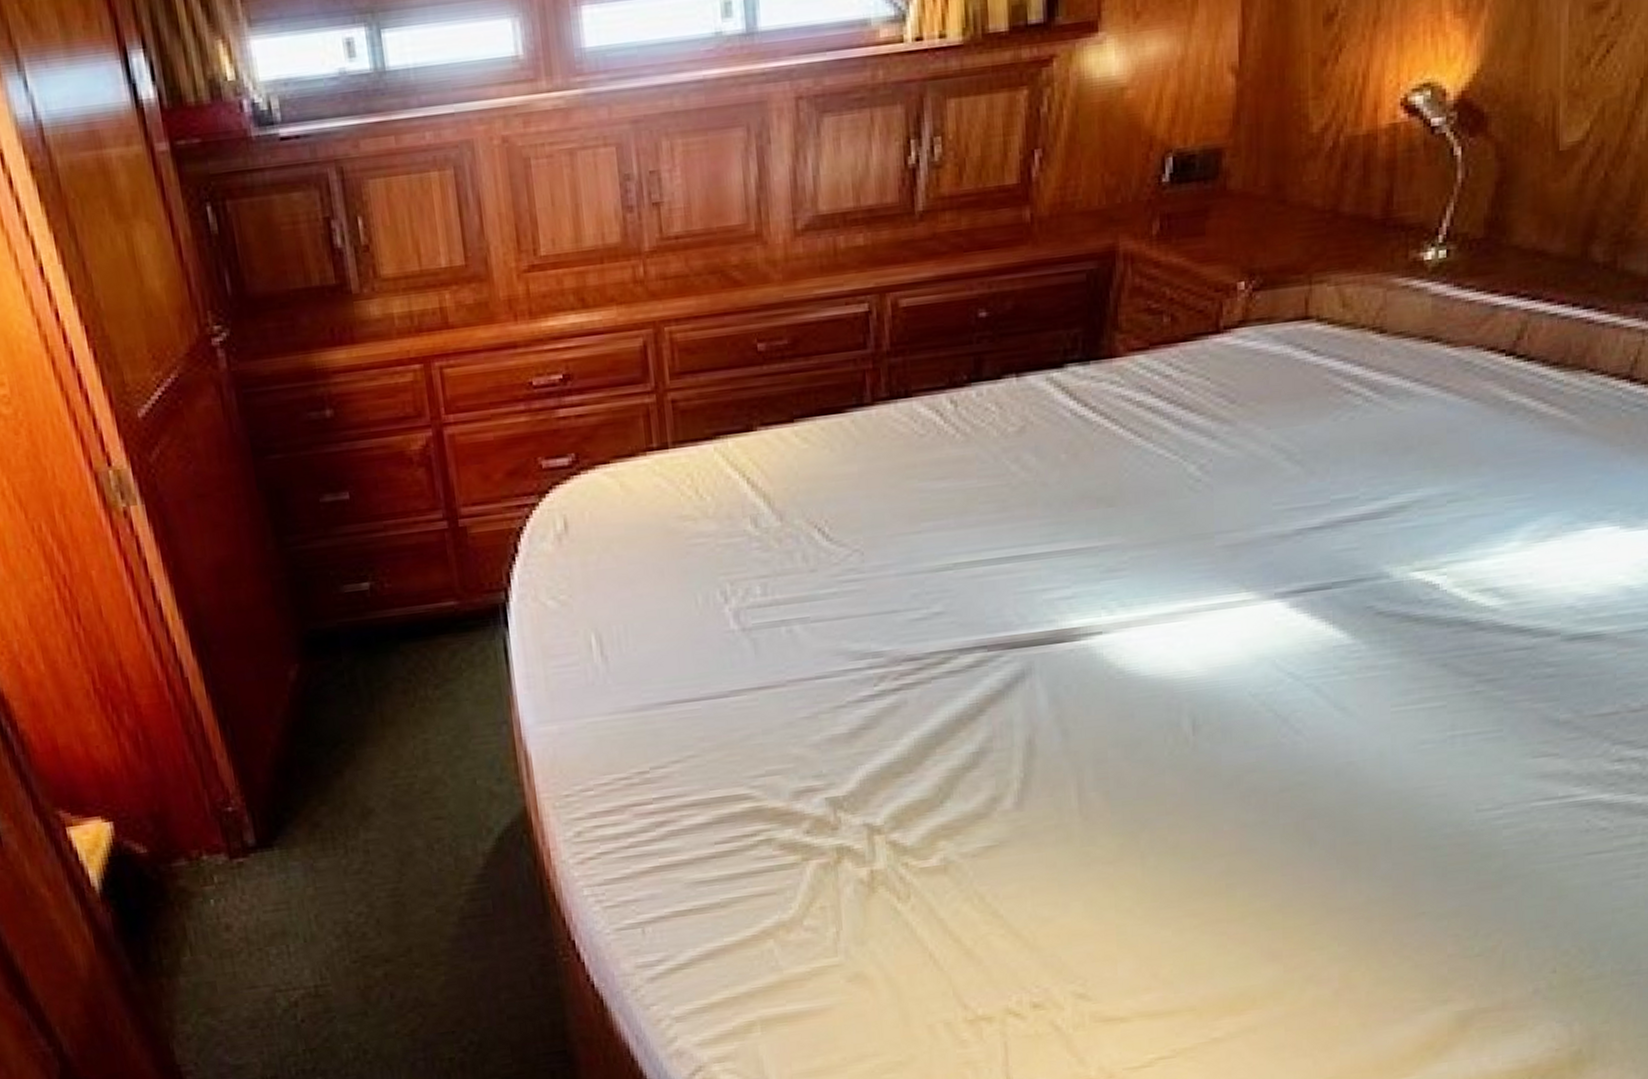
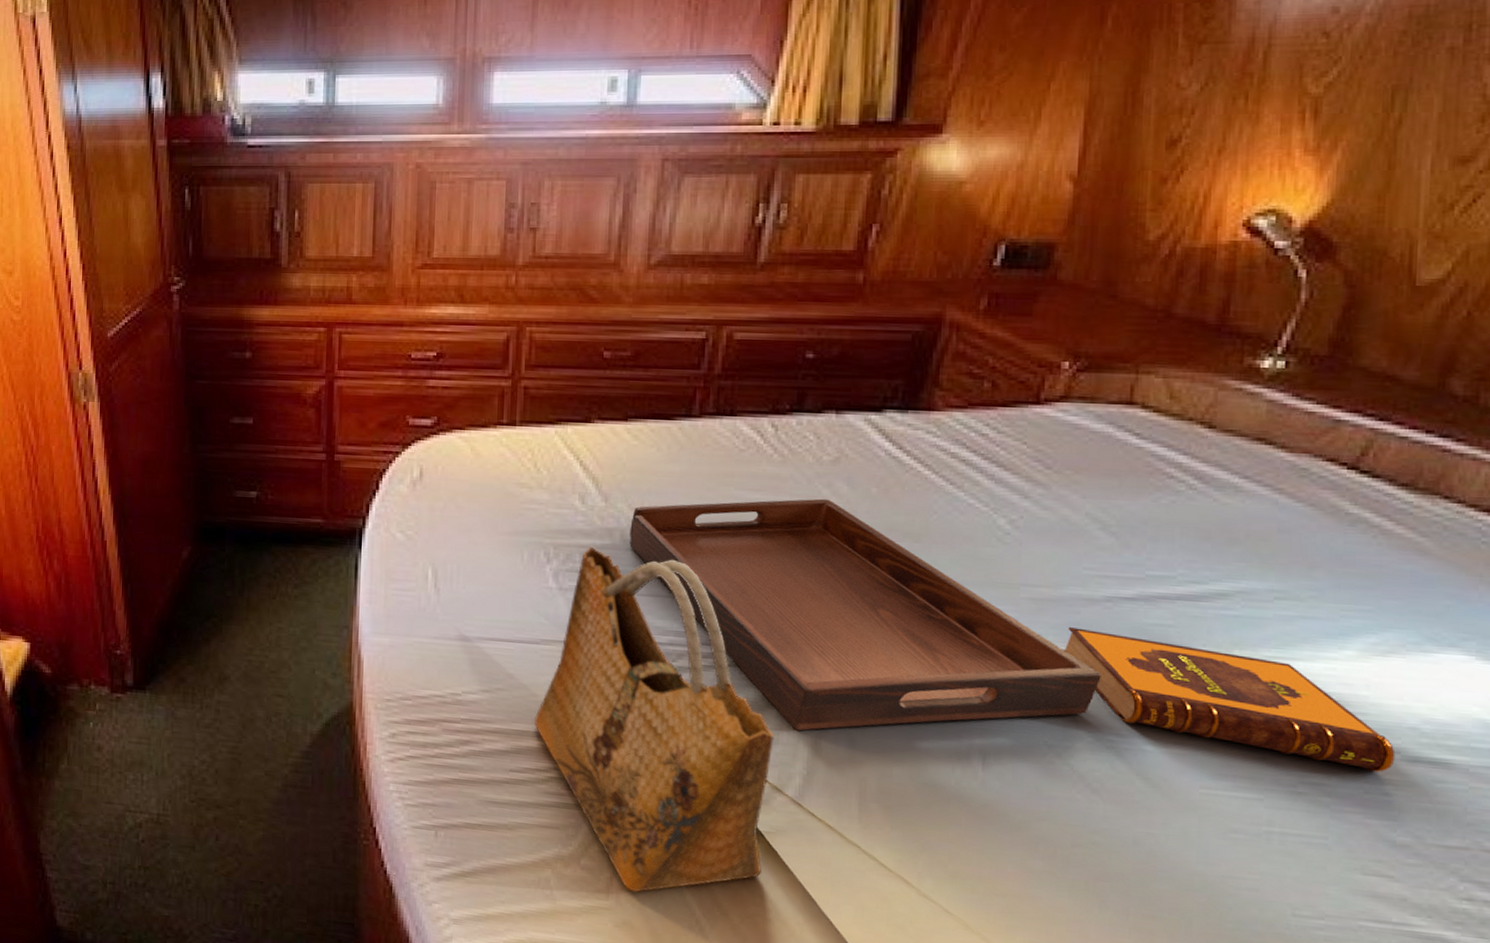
grocery bag: none [733,573,990,942] -> present [533,546,774,893]
serving tray: none [811,475,1296,734] -> present [629,498,1101,731]
hardback book: none [1260,565,1556,658] -> present [1063,627,1396,772]

